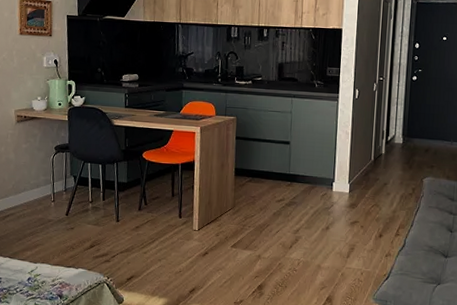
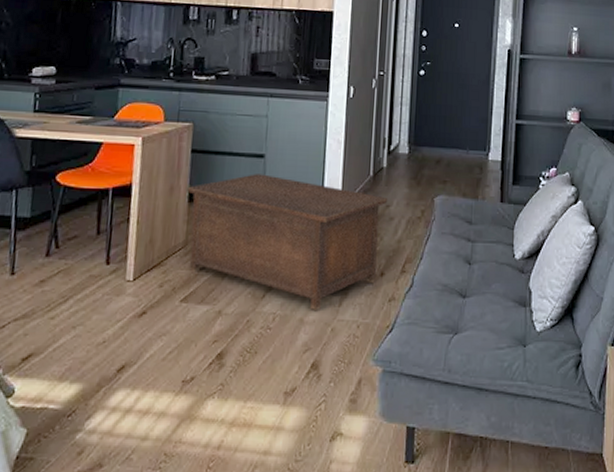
cabinet: none [233,156,386,260] -> present [187,174,388,310]

